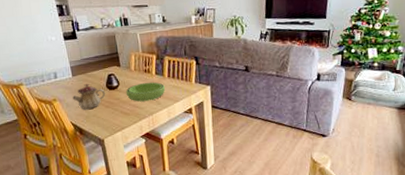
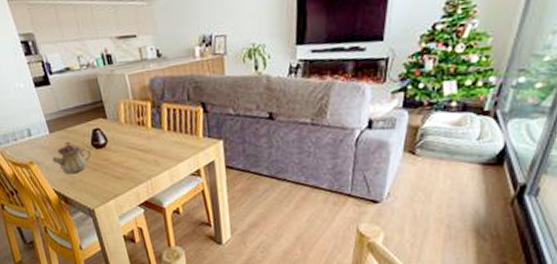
bowl: present [126,82,165,102] -> none [116,137,165,163]

